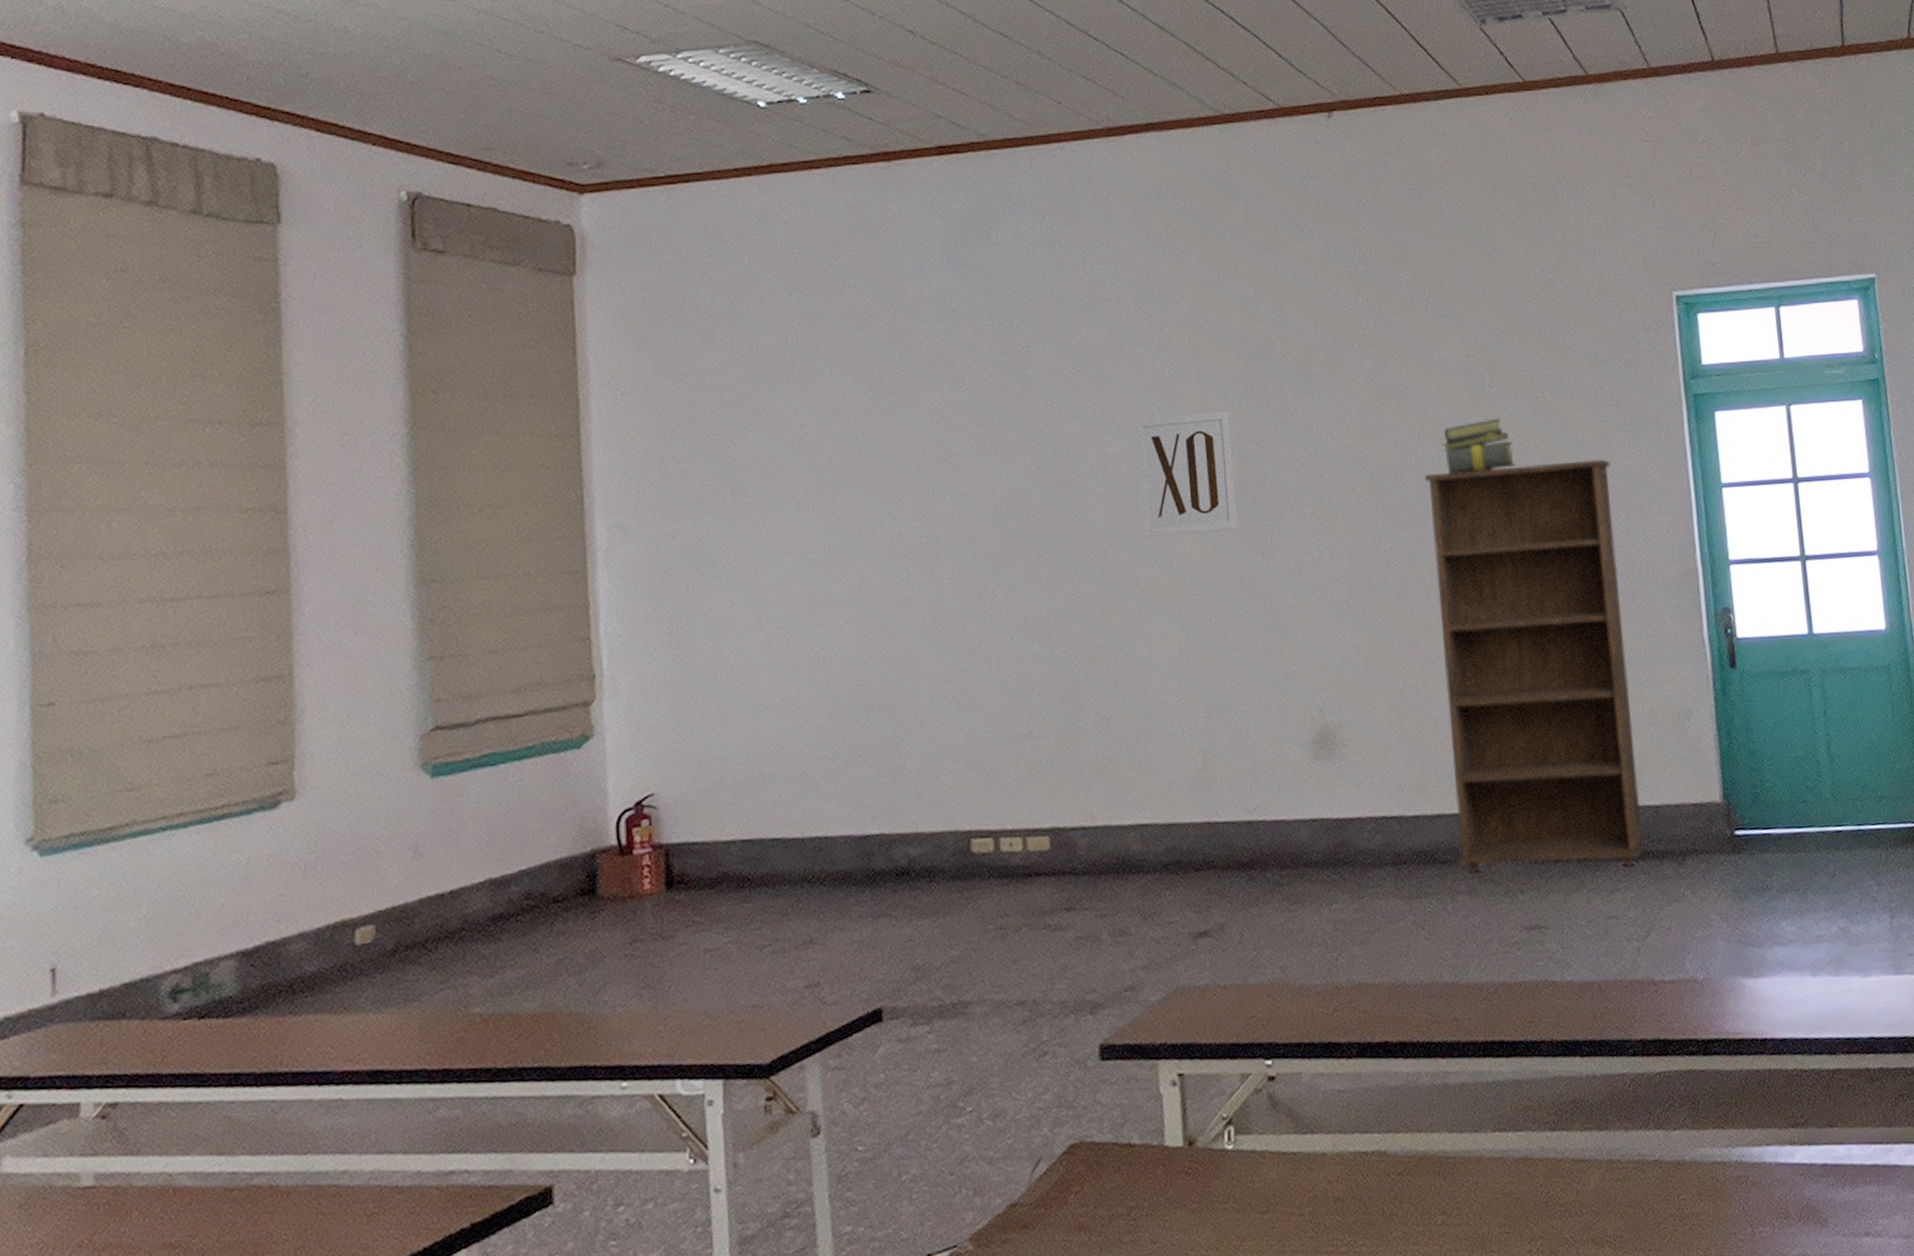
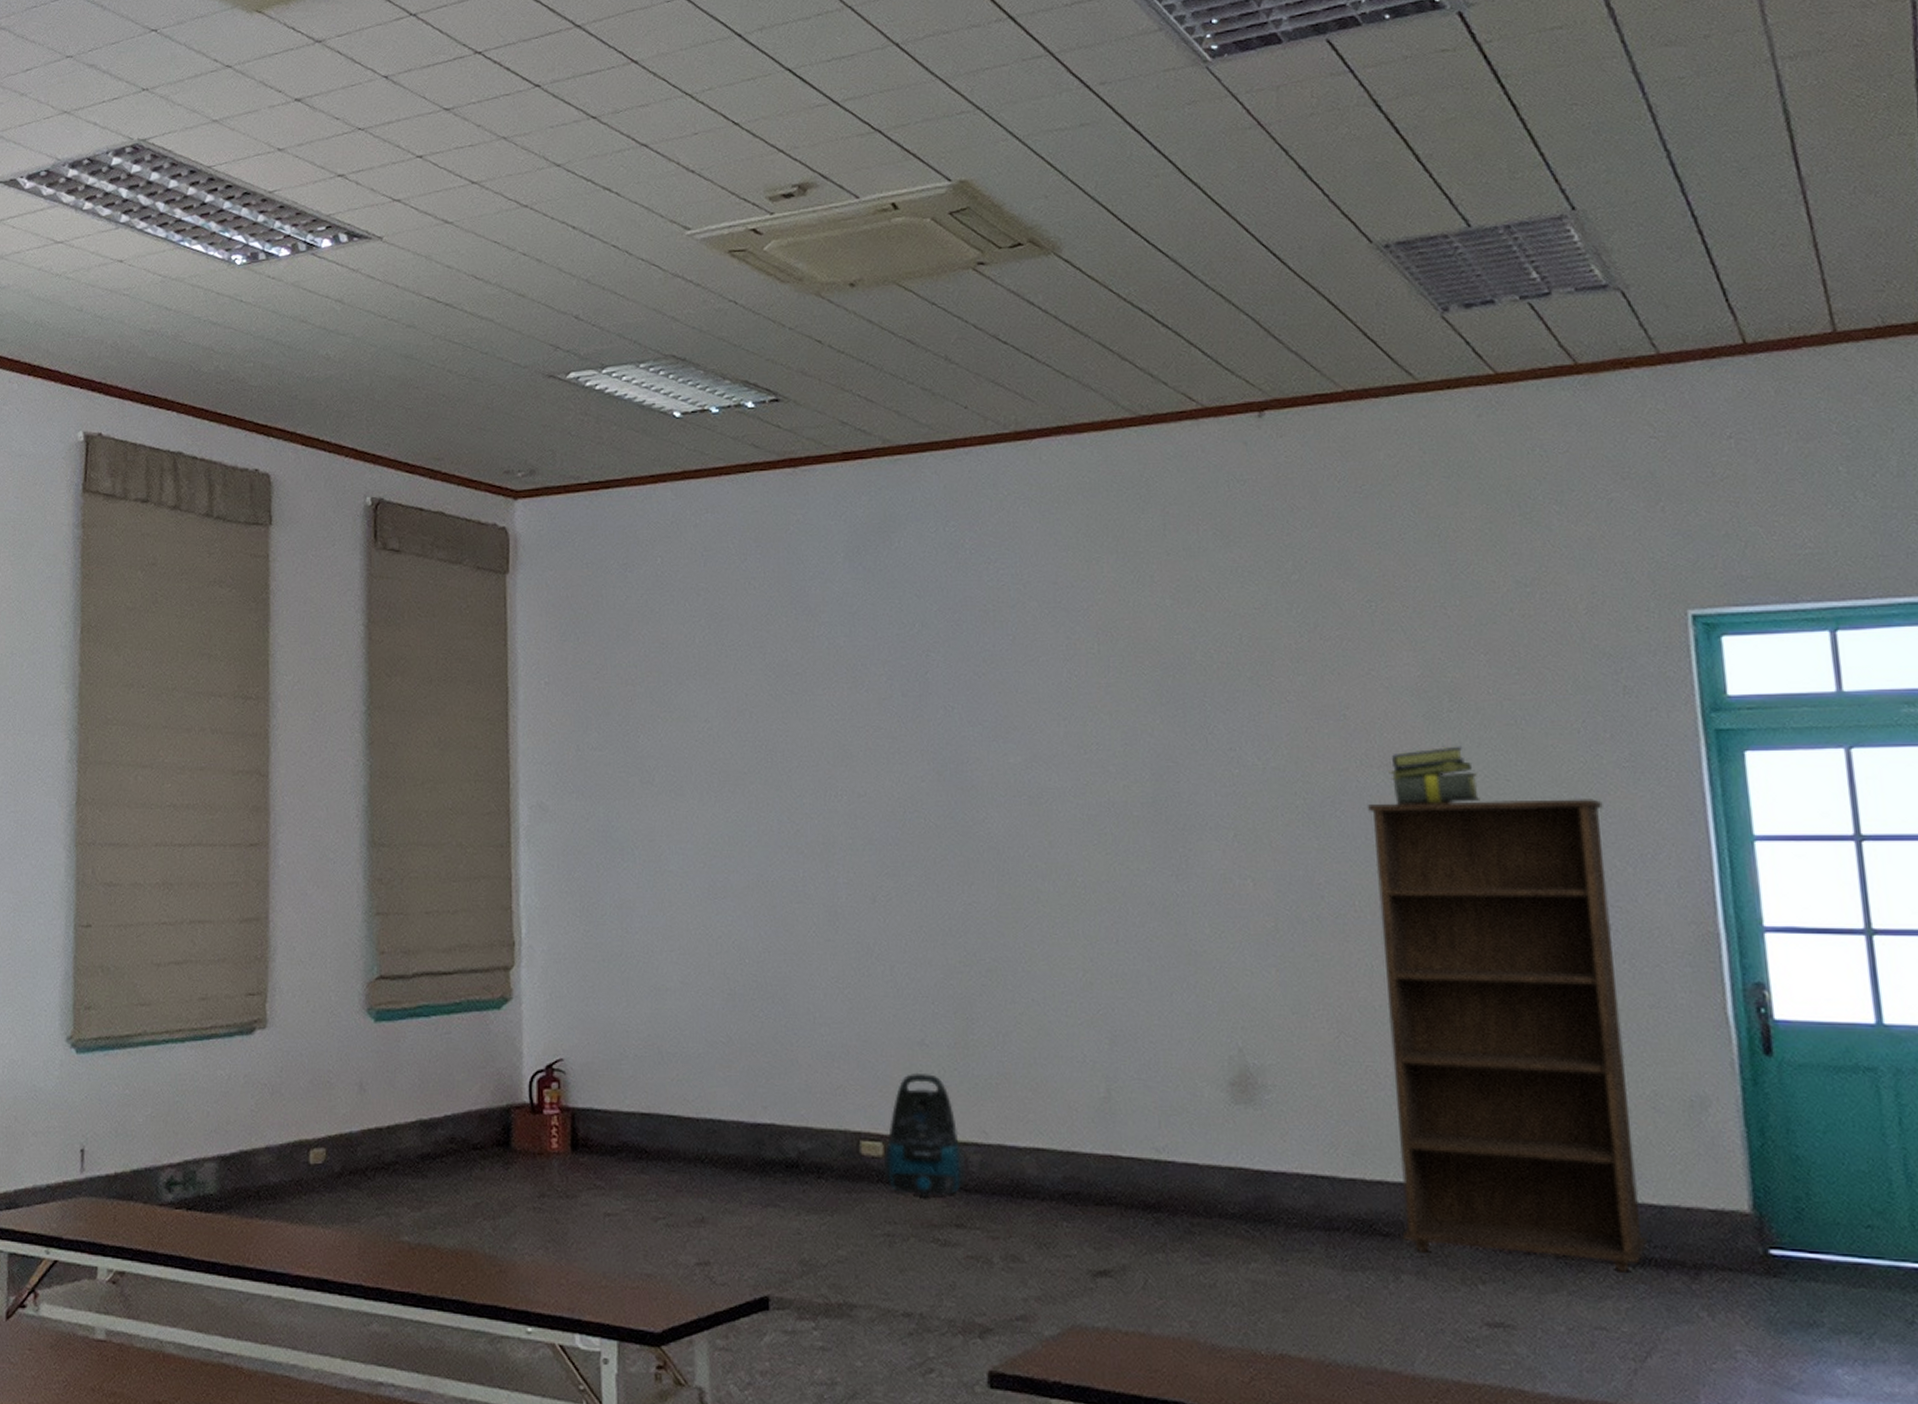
vacuum cleaner: none [994,765,1074,887] -> present [883,1072,965,1197]
wall art: present [1135,410,1238,537] -> none [1038,724,1149,851]

